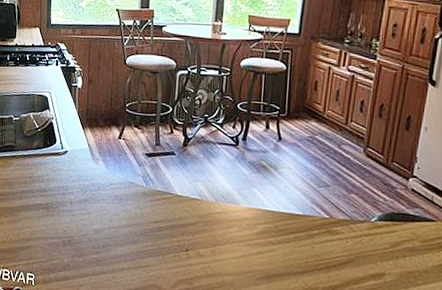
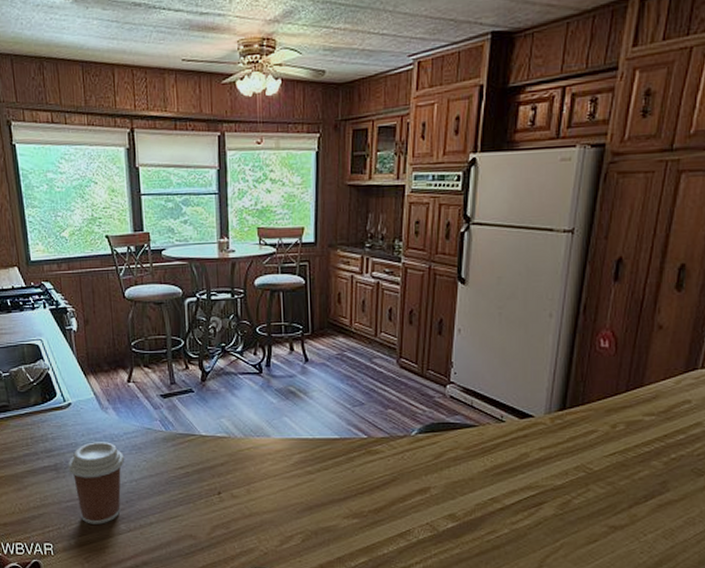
coffee cup: none [57,188,108,264] -> present [68,442,125,524]

